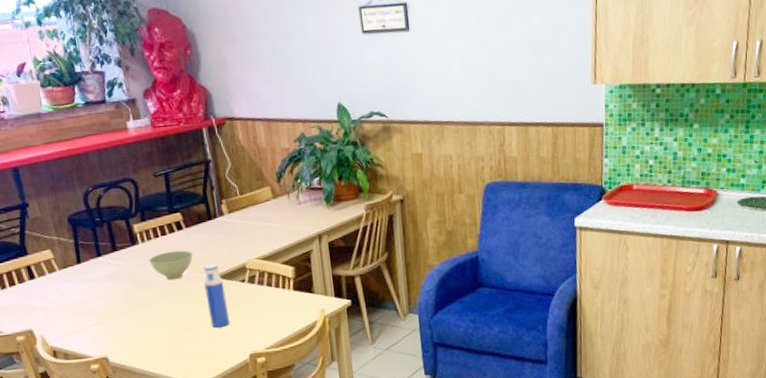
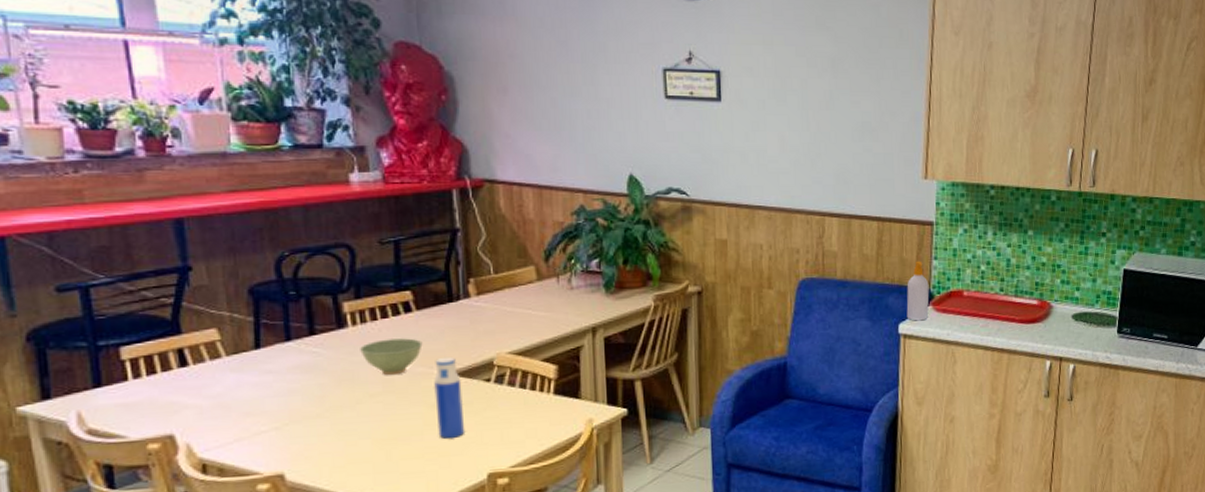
soap bottle: none [581,160,602,215] -> present [906,261,930,321]

